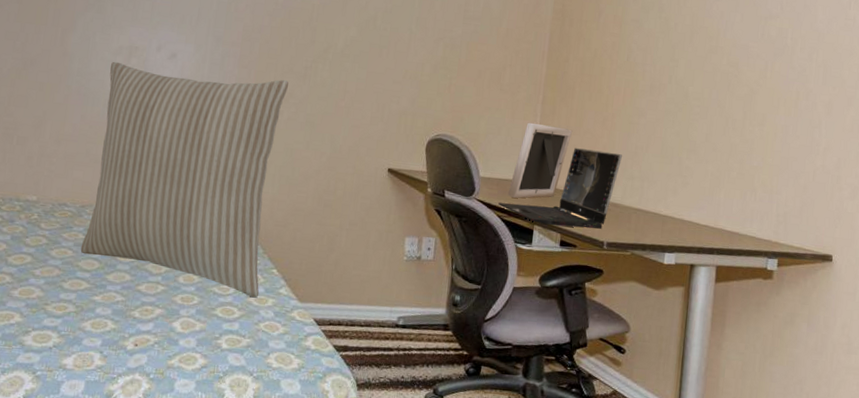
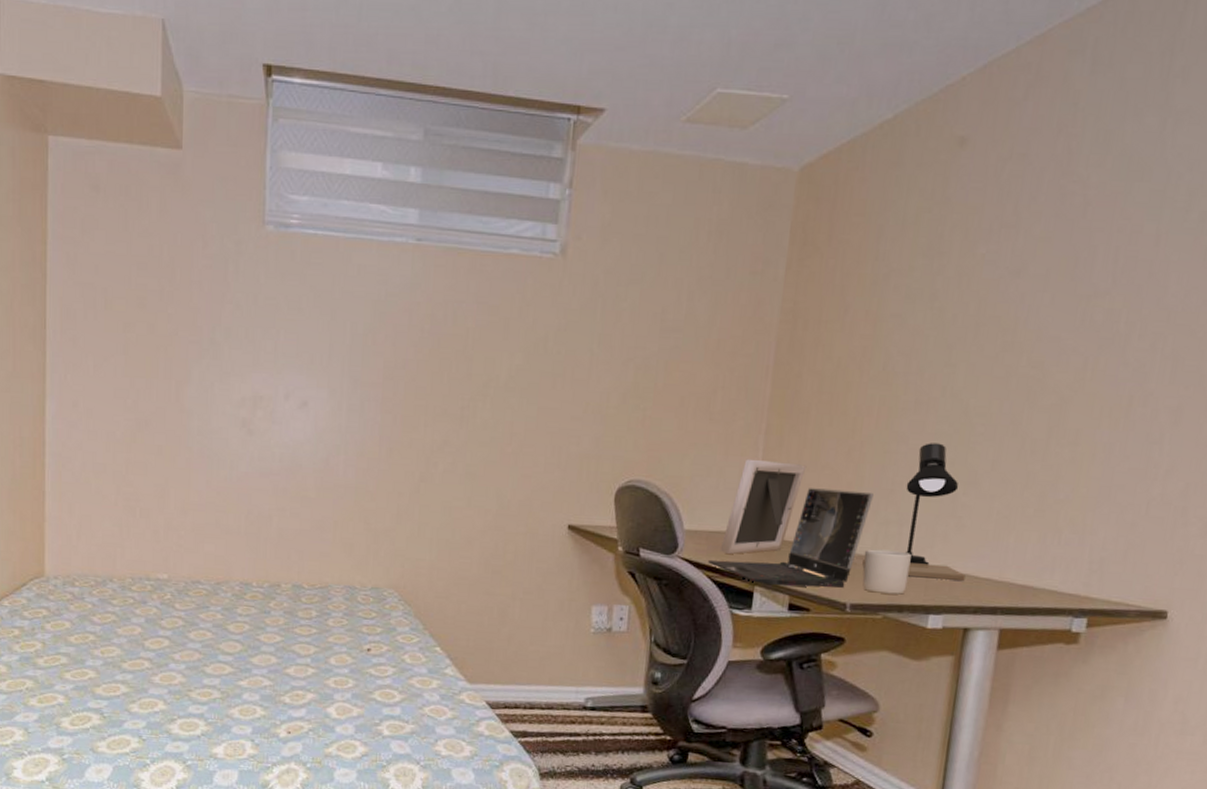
pillow: present [80,61,289,298] -> none [220,415,442,680]
desk lamp: none [615,118,690,226] -> present [862,443,966,581]
mug: none [615,198,651,236] -> present [862,549,911,595]

